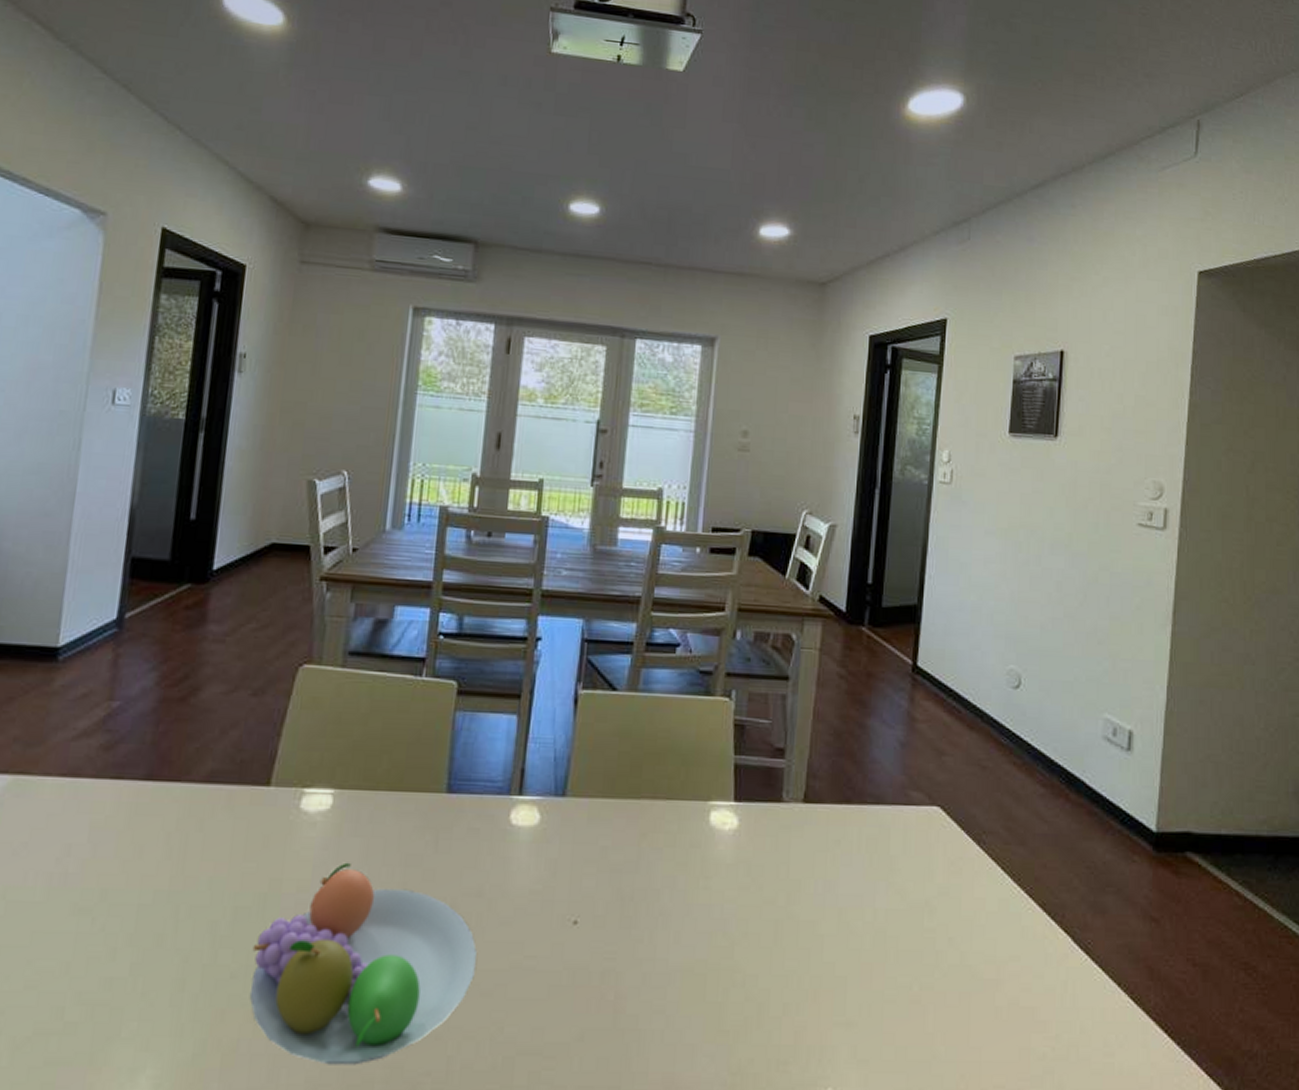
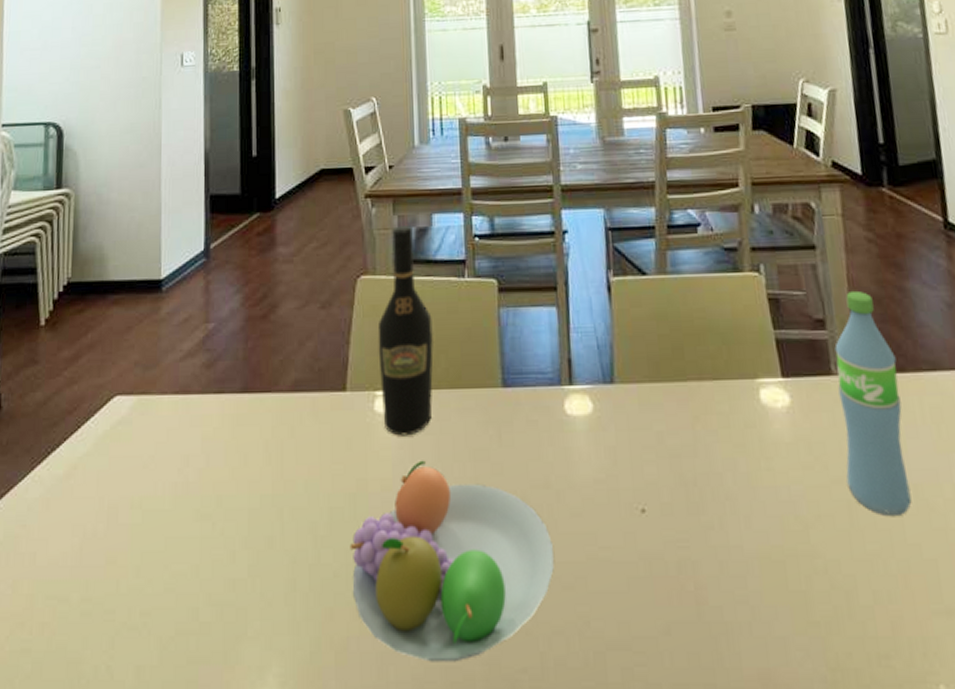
wine bottle: none [309,615,379,837] -> present [378,226,433,436]
water bottle: none [778,724,845,937] -> present [835,292,912,517]

